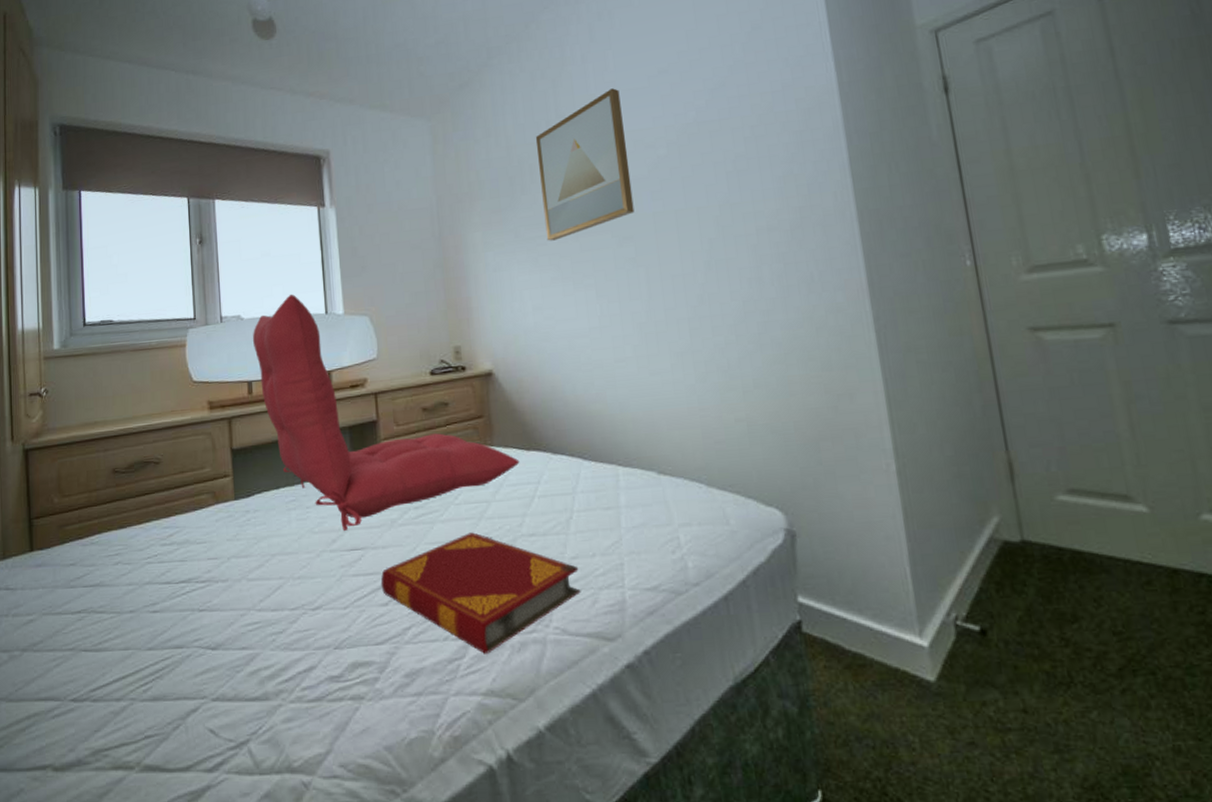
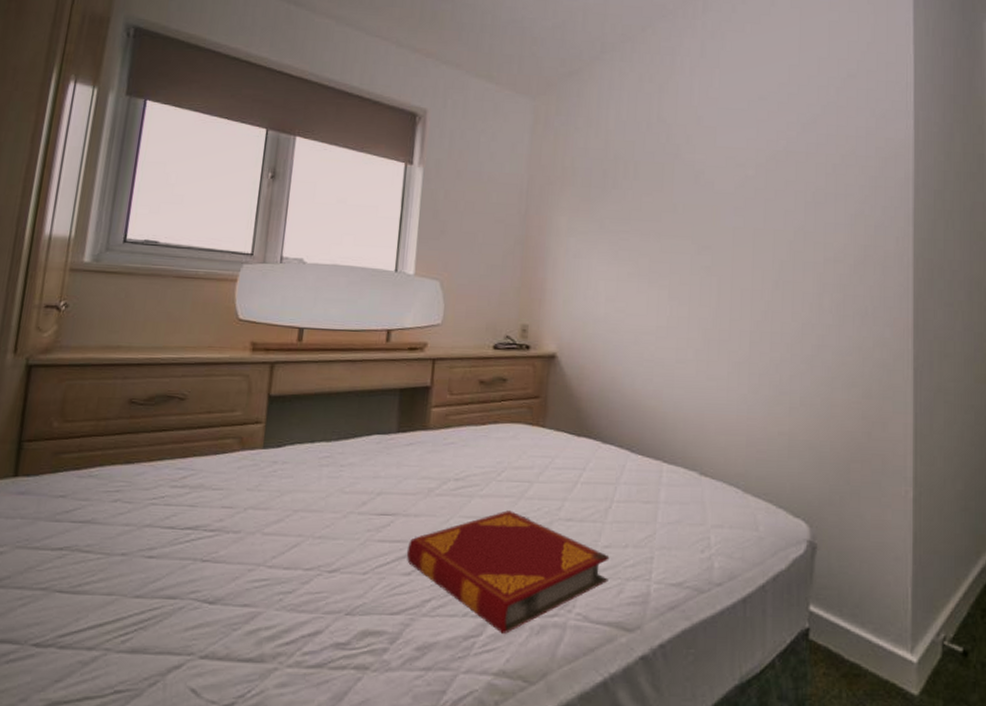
seat cushion: present [252,294,520,531] -> none [311,246,569,494]
wall art: present [535,88,635,241] -> none [630,104,720,238]

